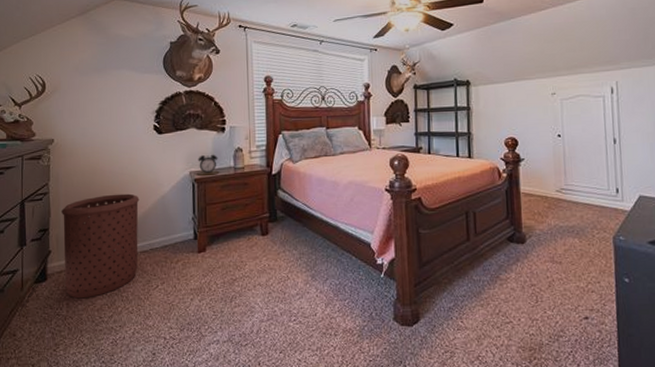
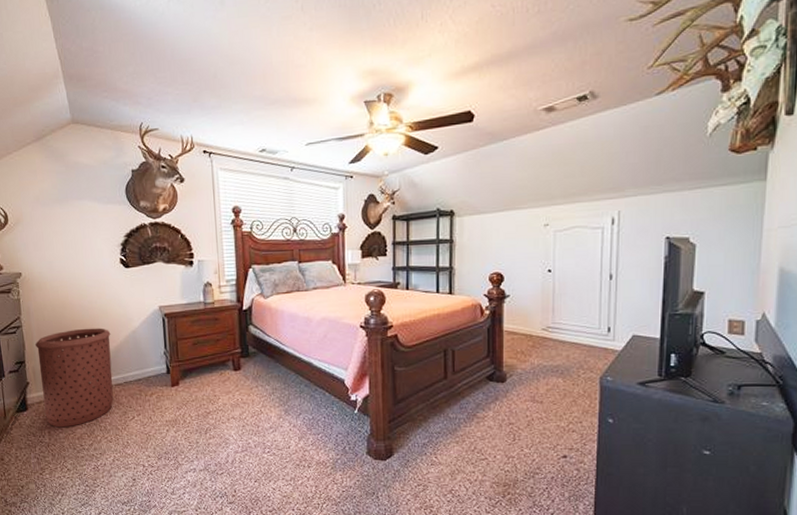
alarm clock: present [197,153,219,177] -> none [166,287,189,312]

